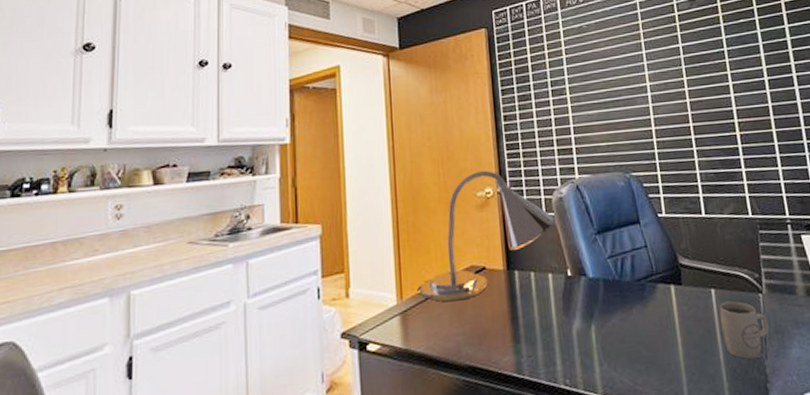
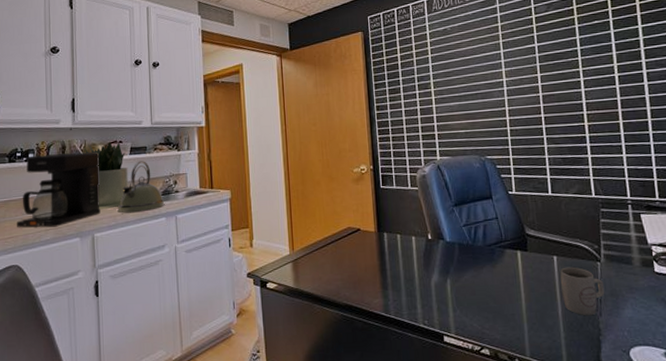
coffee maker: none [16,179,144,289] -> present [17,151,101,229]
planter: none [121,165,184,258] -> present [83,141,129,210]
kettle: none [164,190,232,262] -> present [116,161,165,214]
table lamp: present [417,170,555,302] -> none [305,151,418,254]

